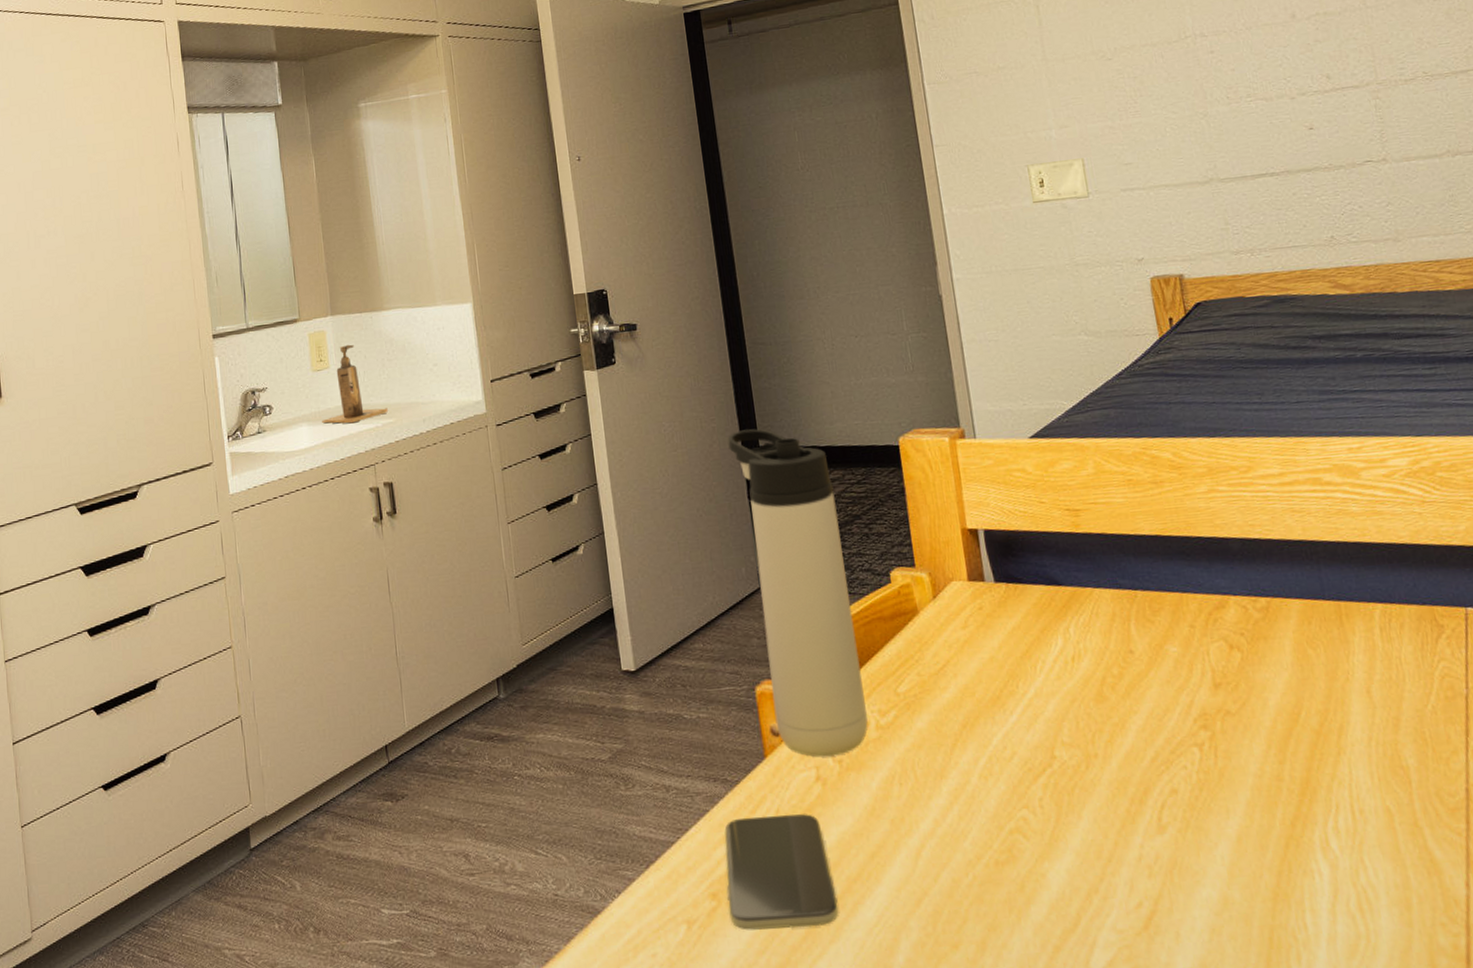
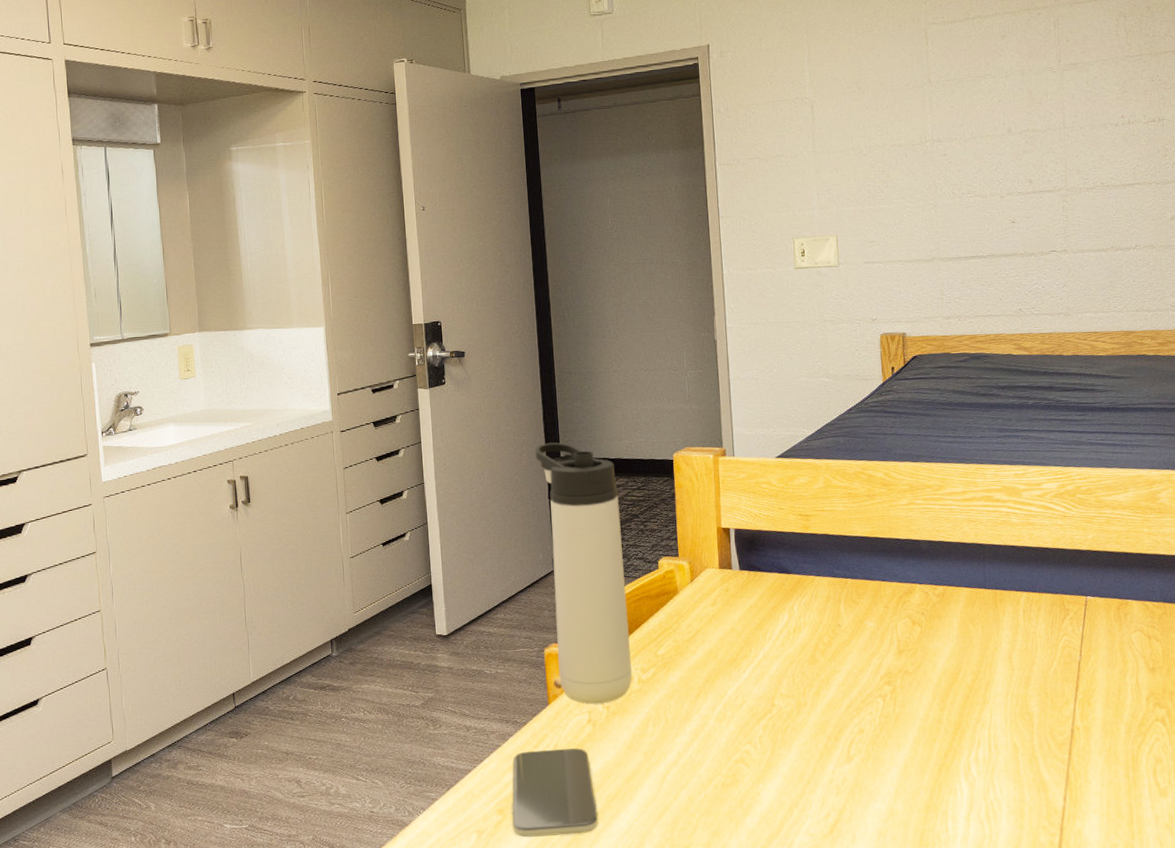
soap dispenser: present [322,344,389,424] -> none [187,357,247,425]

